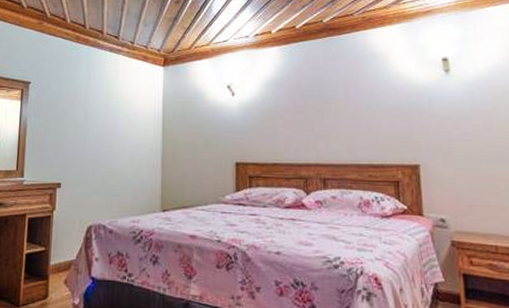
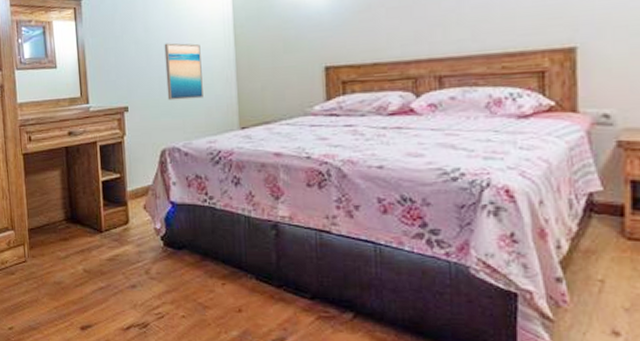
wall art: none [99,129,132,181] -> present [164,43,203,100]

